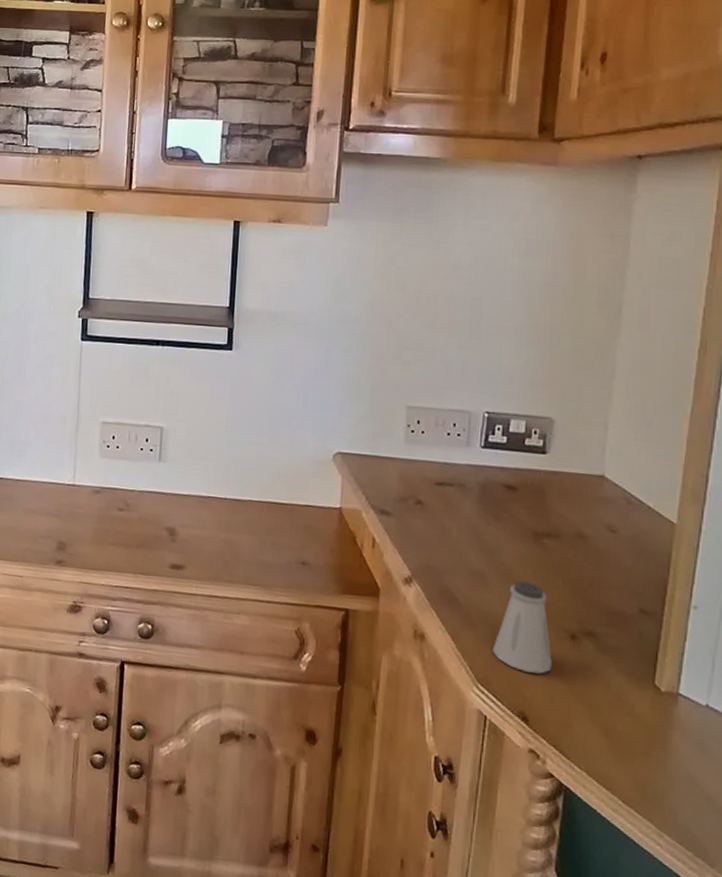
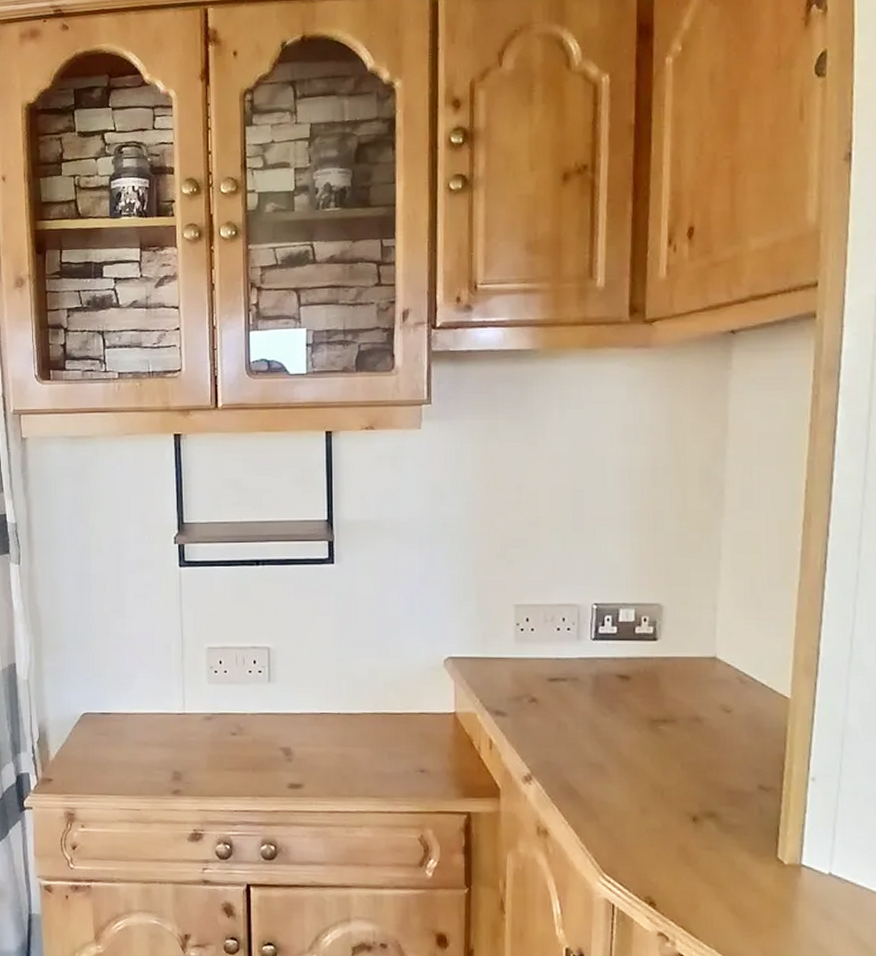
saltshaker: present [492,580,552,674] -> none [615,768,676,858]

